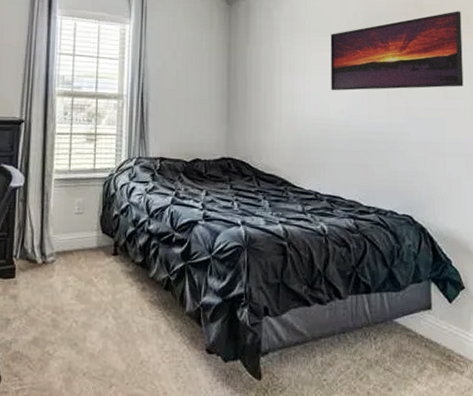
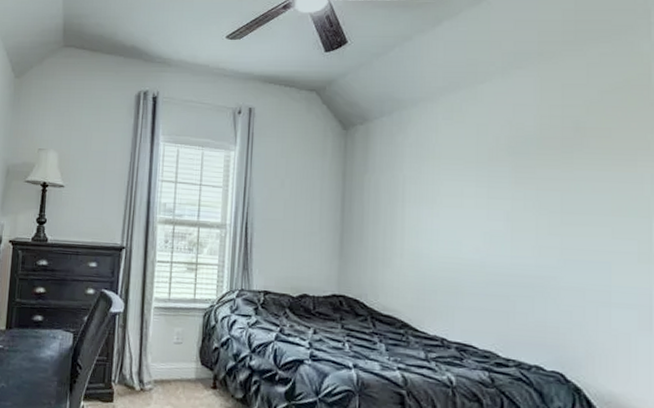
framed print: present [330,11,464,91] -> none [464,135,639,227]

